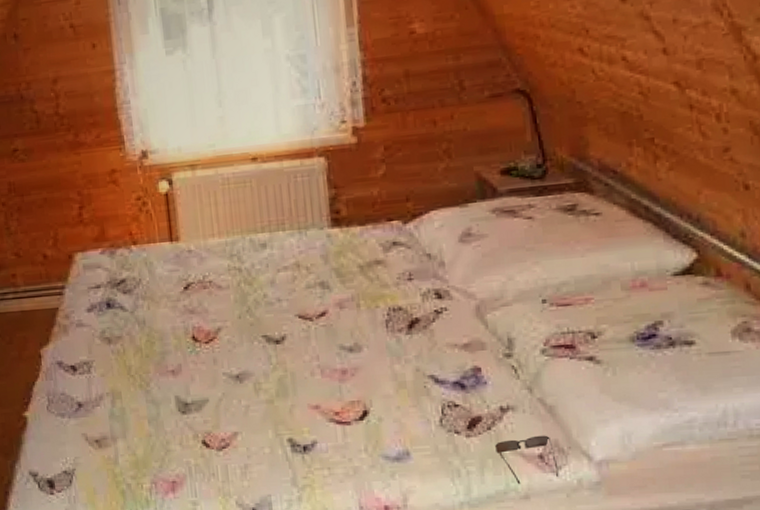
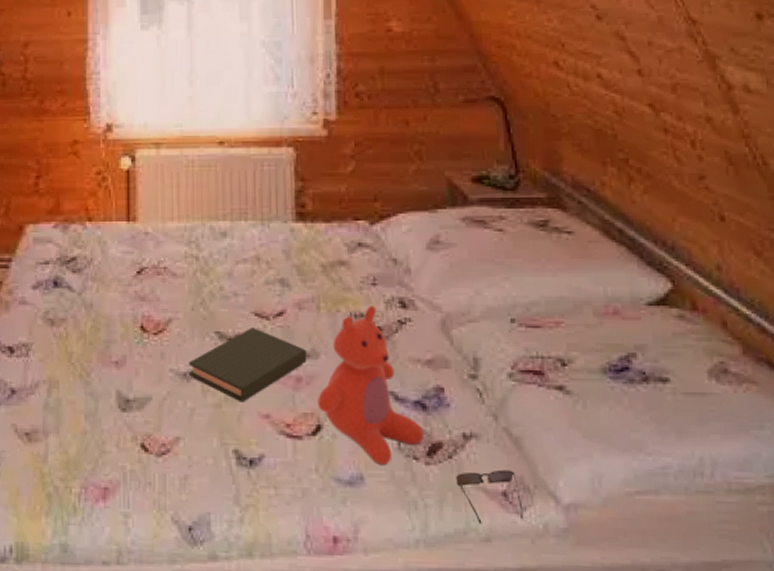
hardback book: none [240,329,351,397] -> present [189,328,307,403]
teddy bear: none [363,298,465,442] -> present [318,305,425,466]

